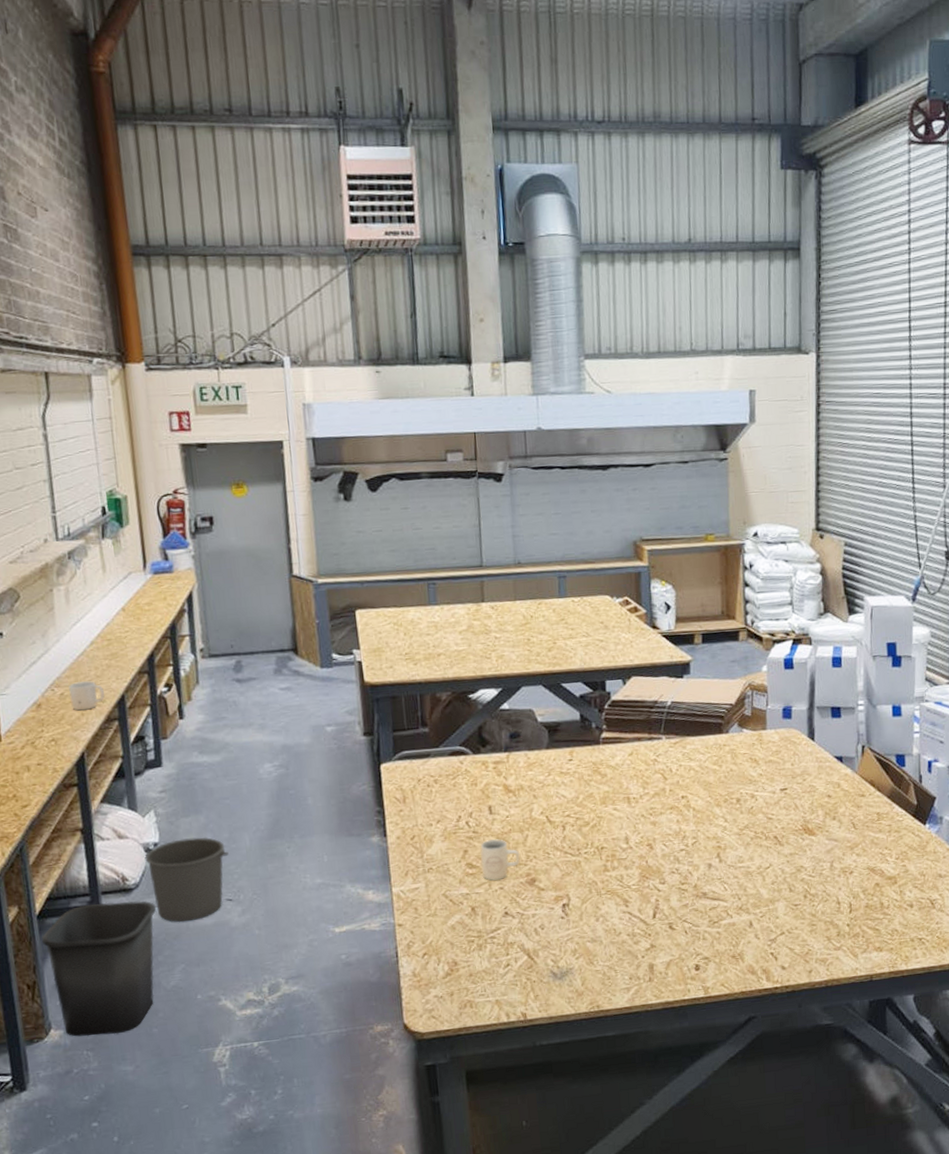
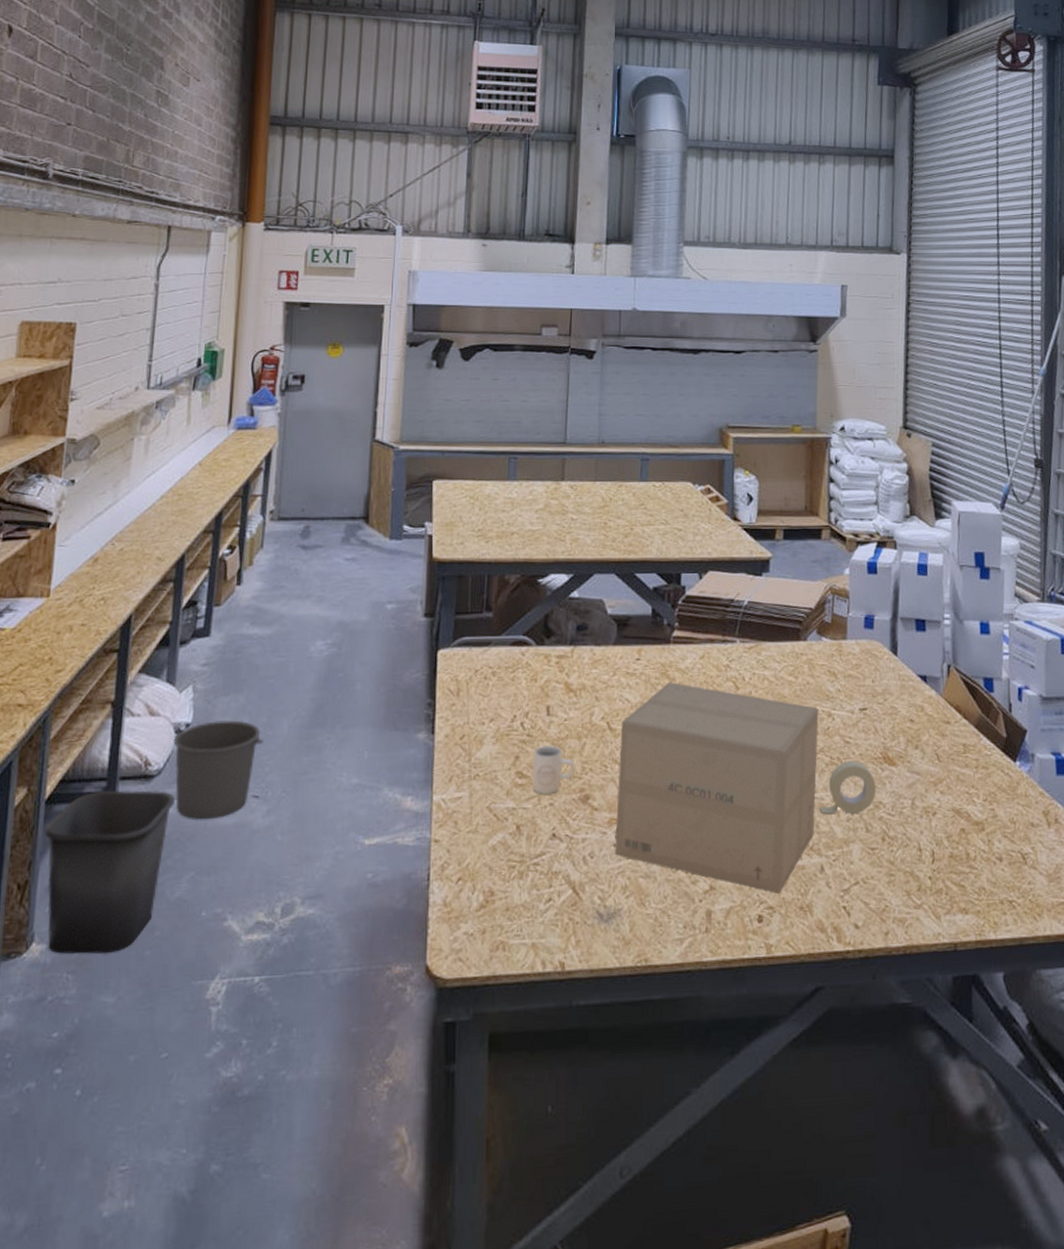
mug: present [68,681,105,711] -> none [129,537,165,569]
cardboard box: none [559,778,743,947] -> present [615,682,819,894]
adhesive tape: none [746,833,798,880] -> present [819,760,876,814]

